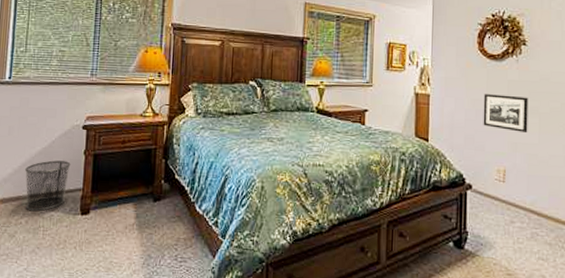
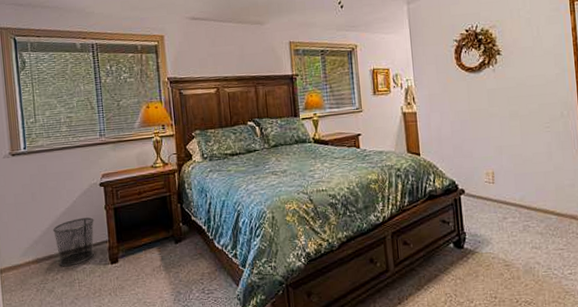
picture frame: present [483,94,528,134] -> none [466,103,511,137]

